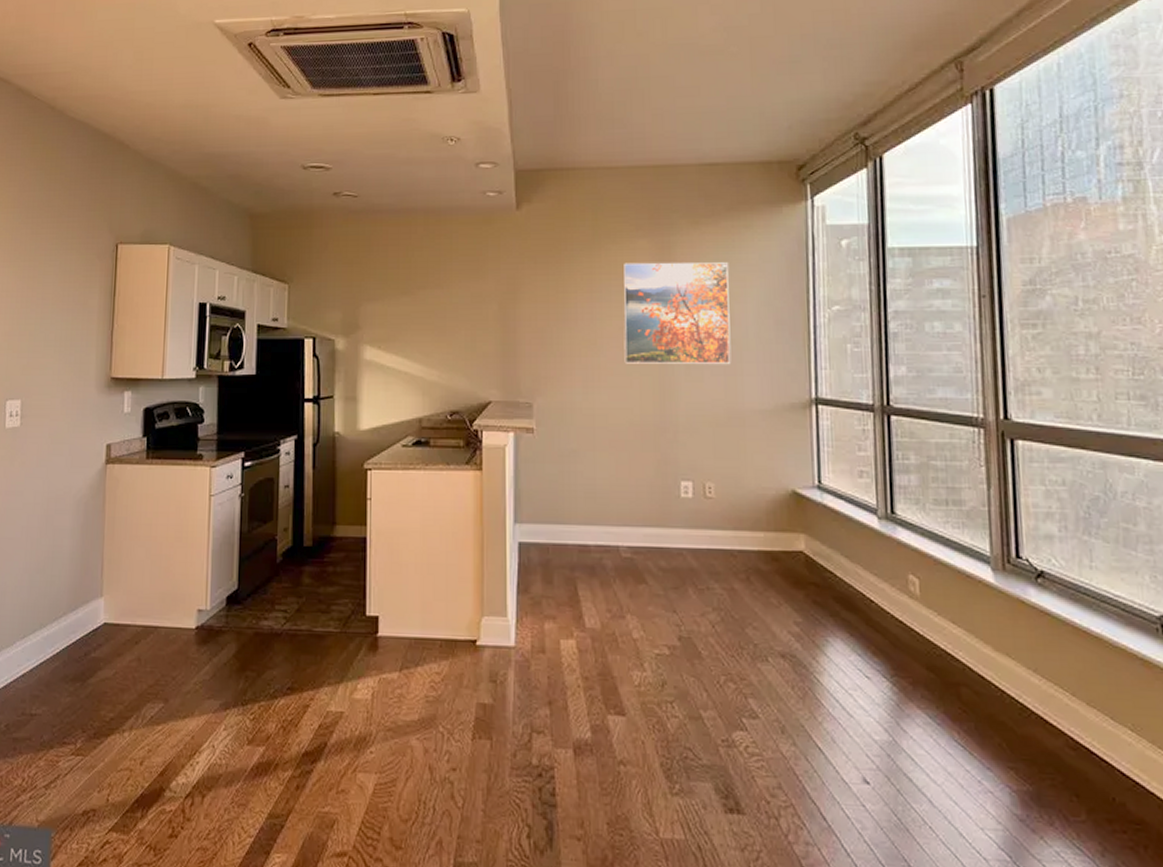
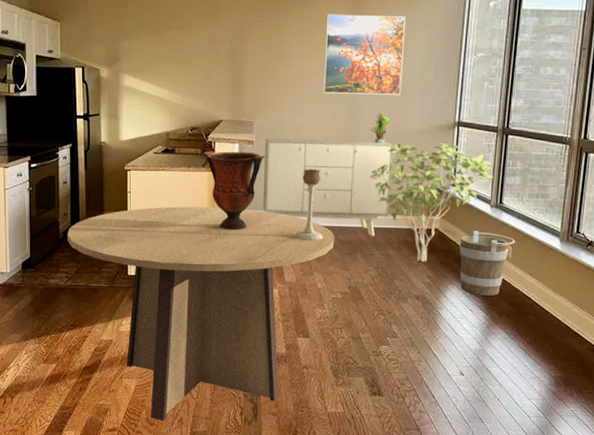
dining table: none [287,518,652,843] -> present [67,206,334,421]
vase: none [466,442,550,553] -> present [202,151,265,231]
sideboard: none [549,423,730,562] -> present [262,137,394,236]
candle holder: none [596,465,637,568] -> present [295,168,324,241]
potted plant: none [692,387,720,429] -> present [370,112,391,143]
shrub: none [697,427,877,602] -> present [370,142,493,262]
bucket: none [838,554,923,655] -> present [459,231,516,296]

